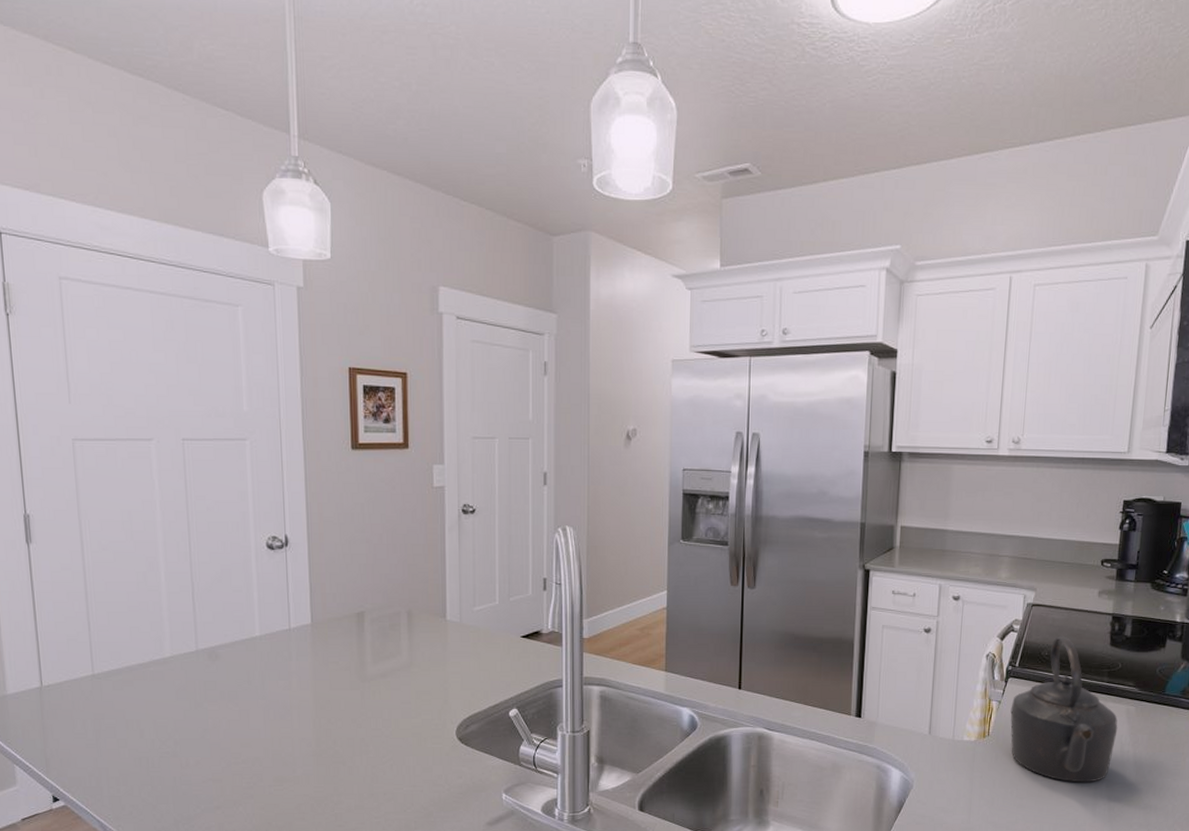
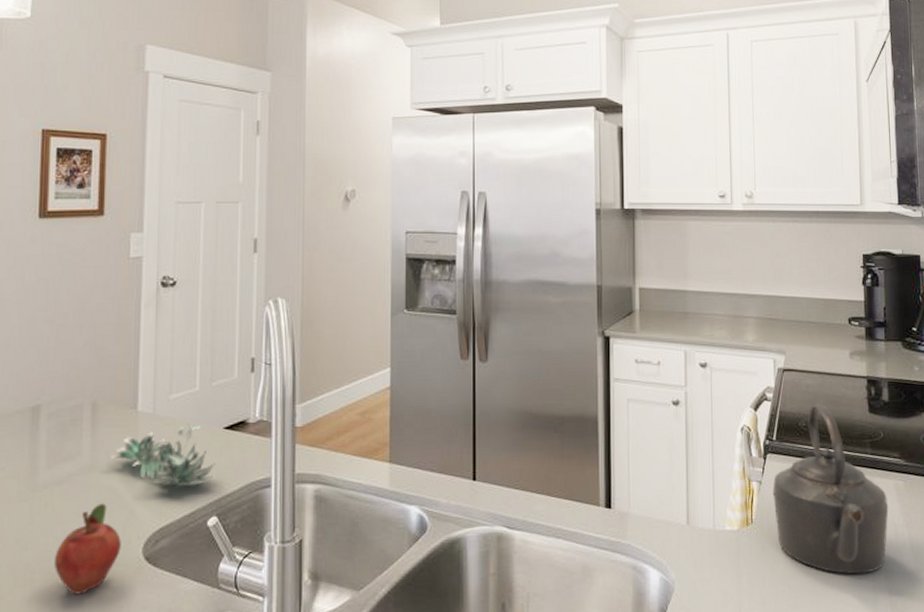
fruit: none [384,694,438,764] -> present [55,503,121,595]
succulent plant: none [426,632,514,683] -> present [111,423,215,487]

